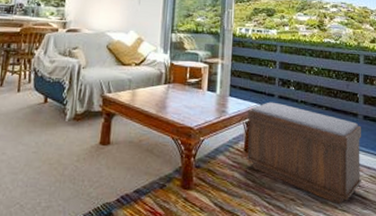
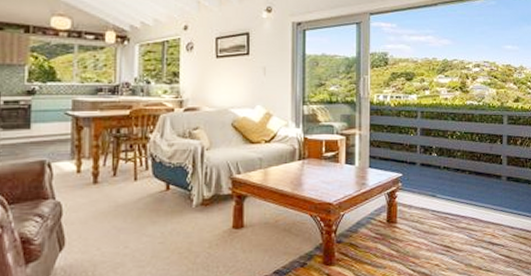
bench: present [246,102,361,205] -> none [389,170,505,266]

